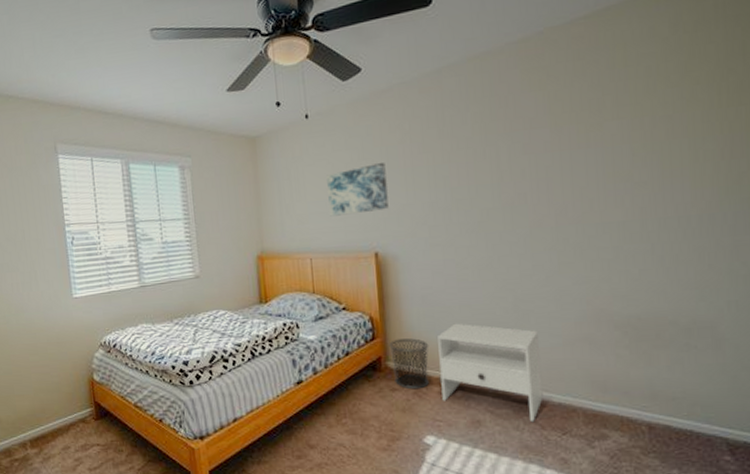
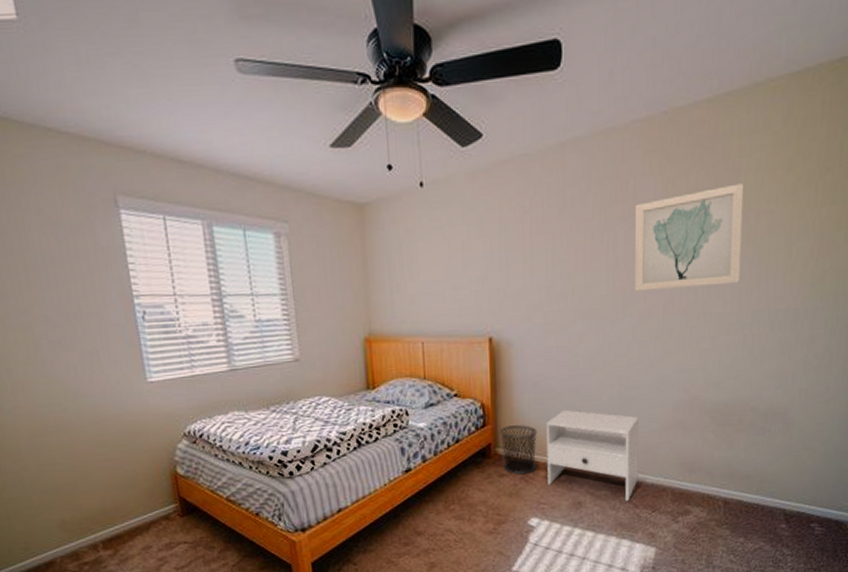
wall art: present [327,163,389,217] -> none [441,242,505,298]
wall art: none [516,91,641,203] -> present [634,183,744,291]

